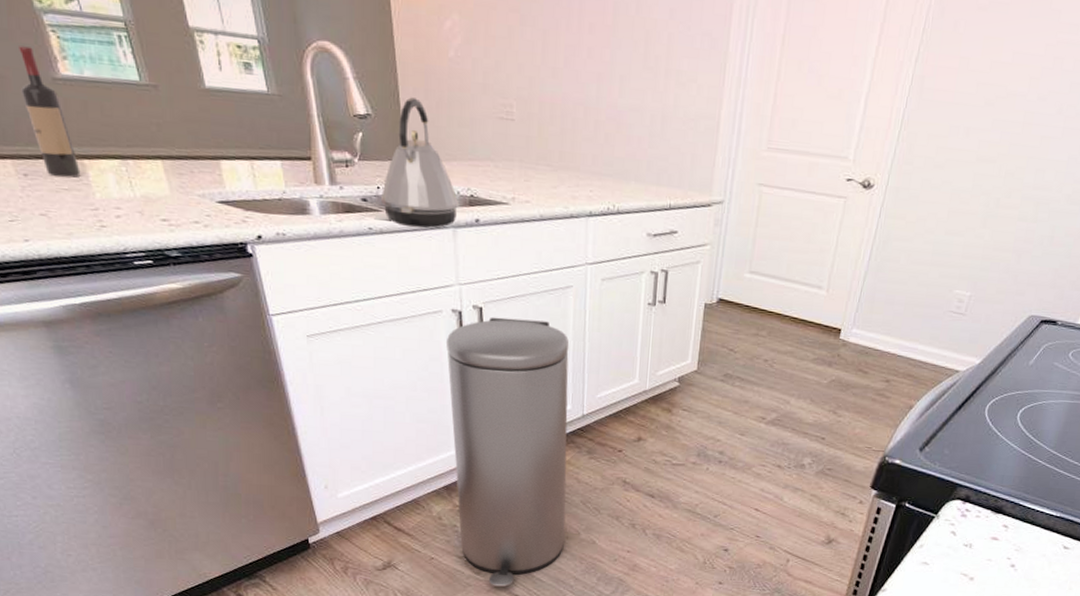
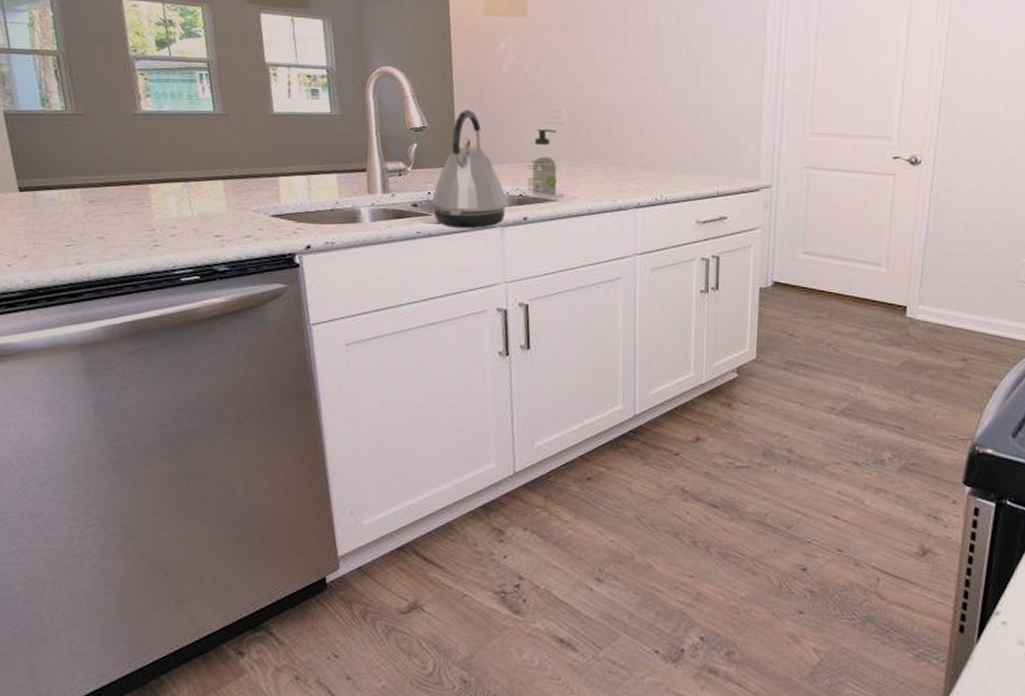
wine bottle: present [19,46,81,178] -> none [102,88,145,202]
pedal bin: present [447,317,570,587] -> none [490,314,619,629]
soap dispenser: none [477,124,509,198] -> present [526,128,557,196]

